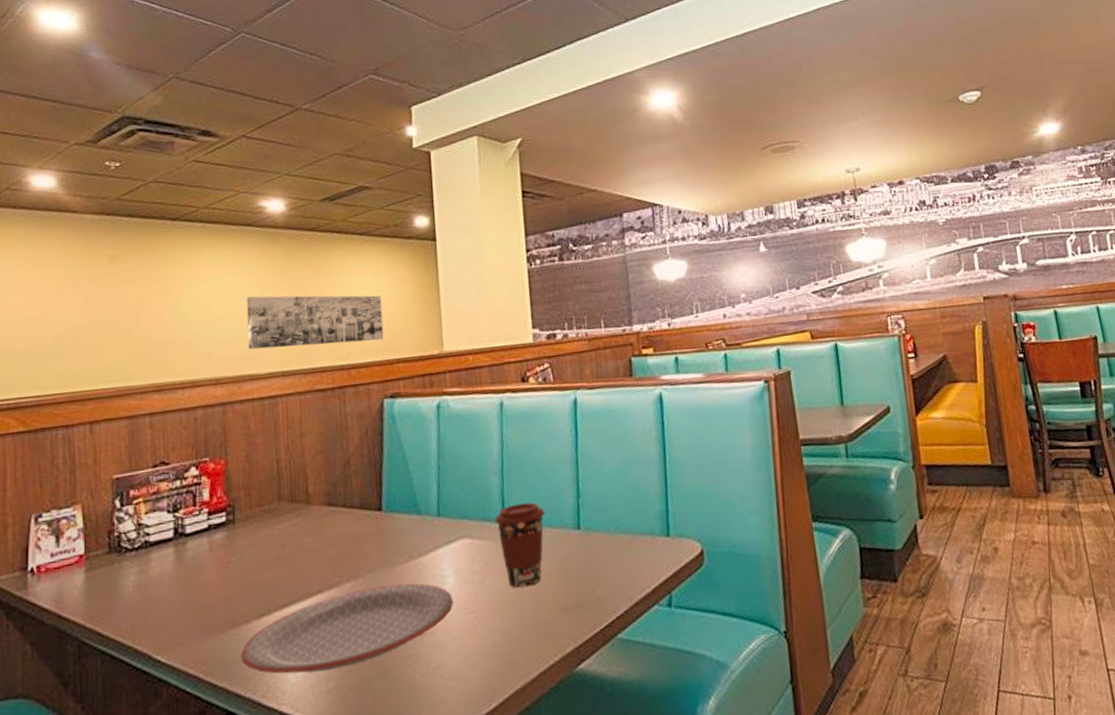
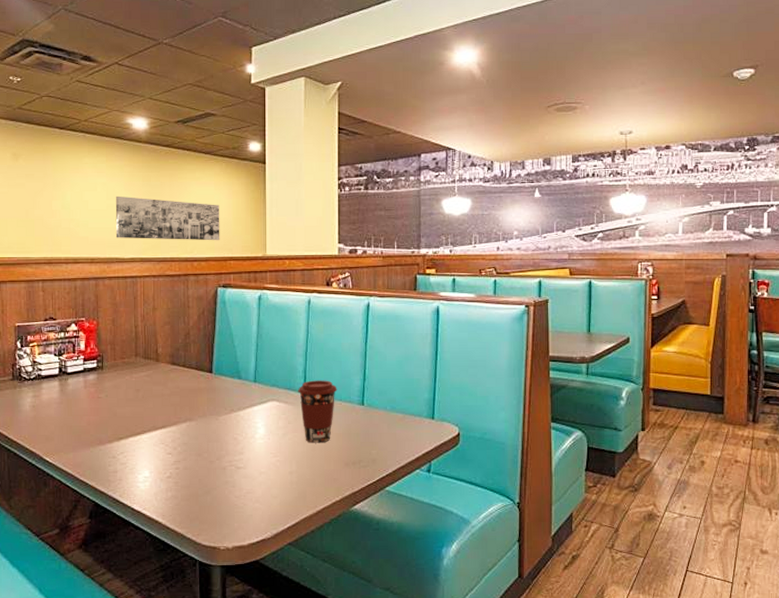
plate: present [240,583,454,674] -> none [105,429,262,484]

